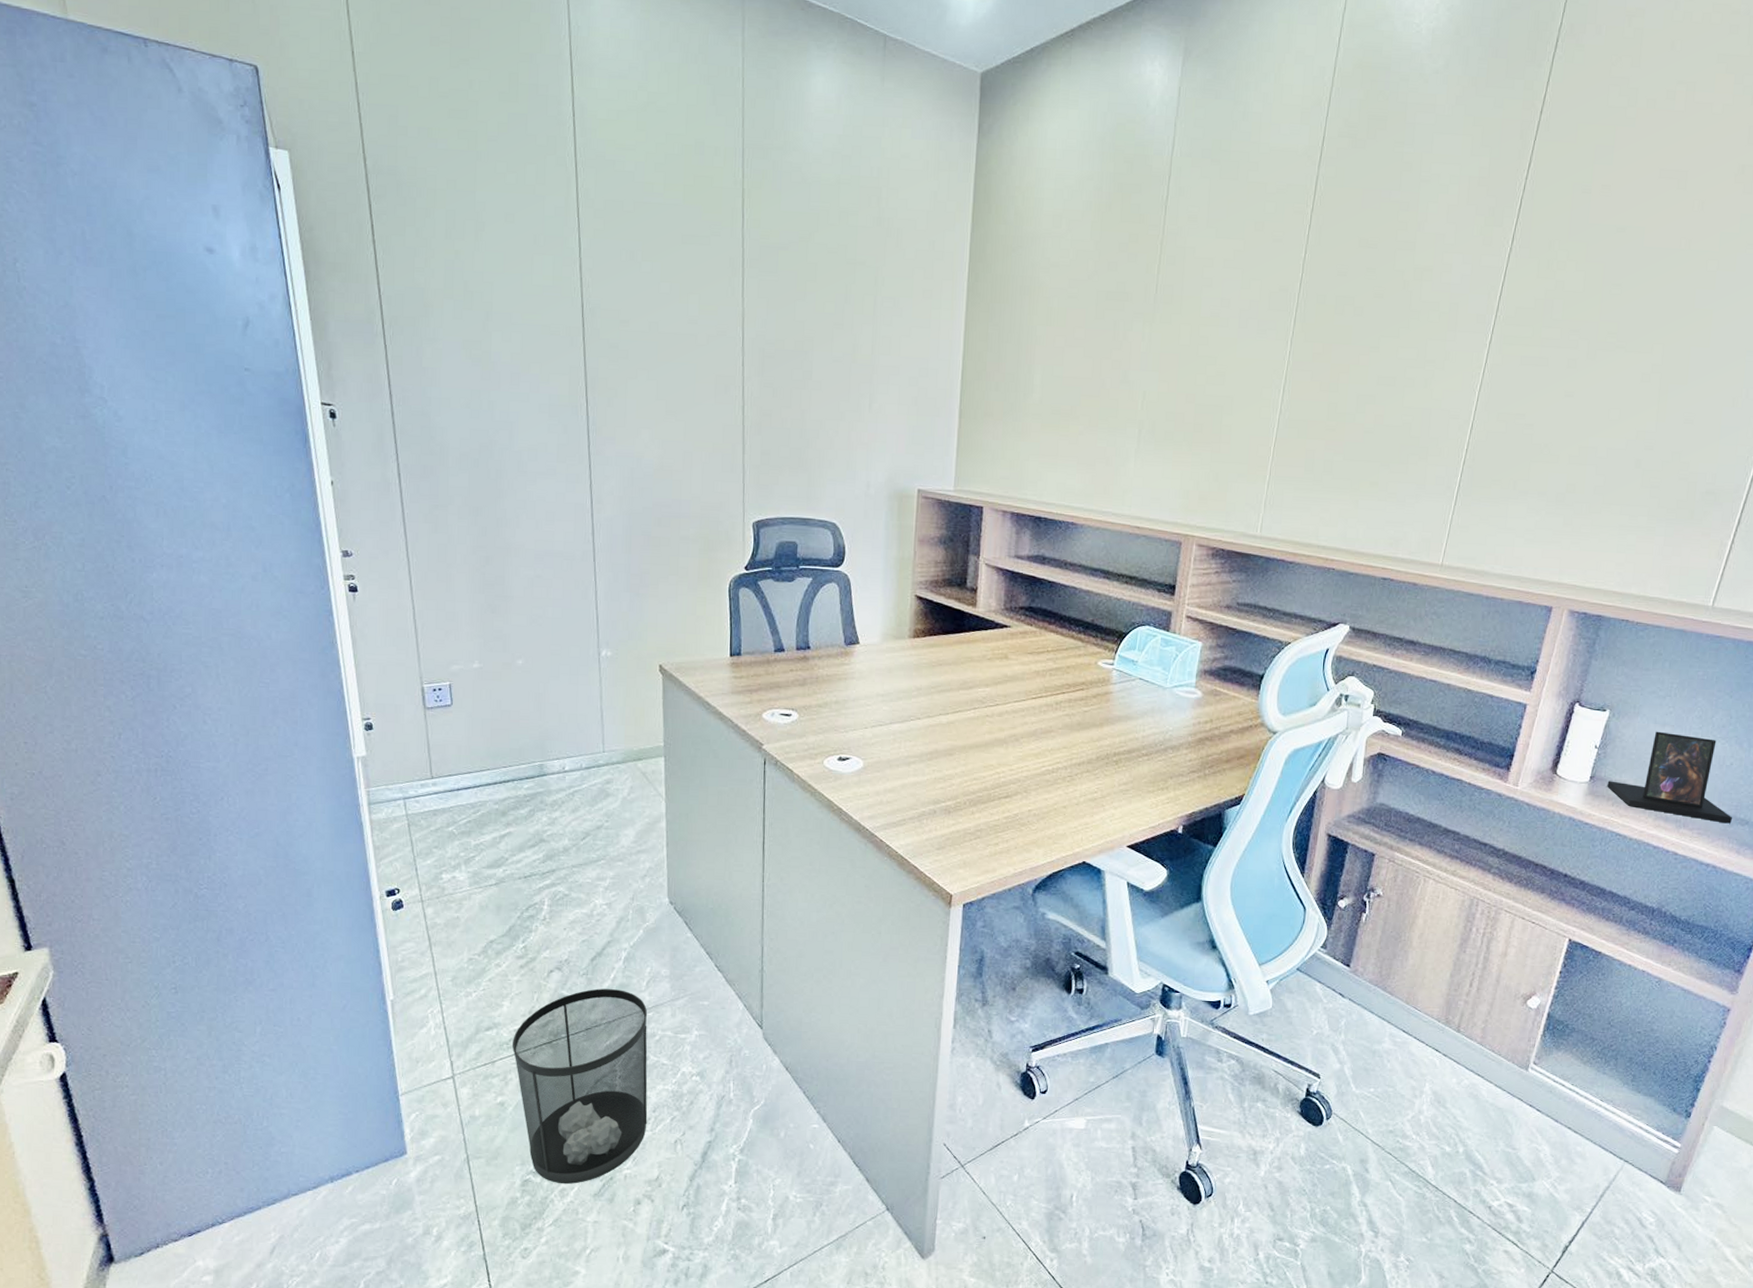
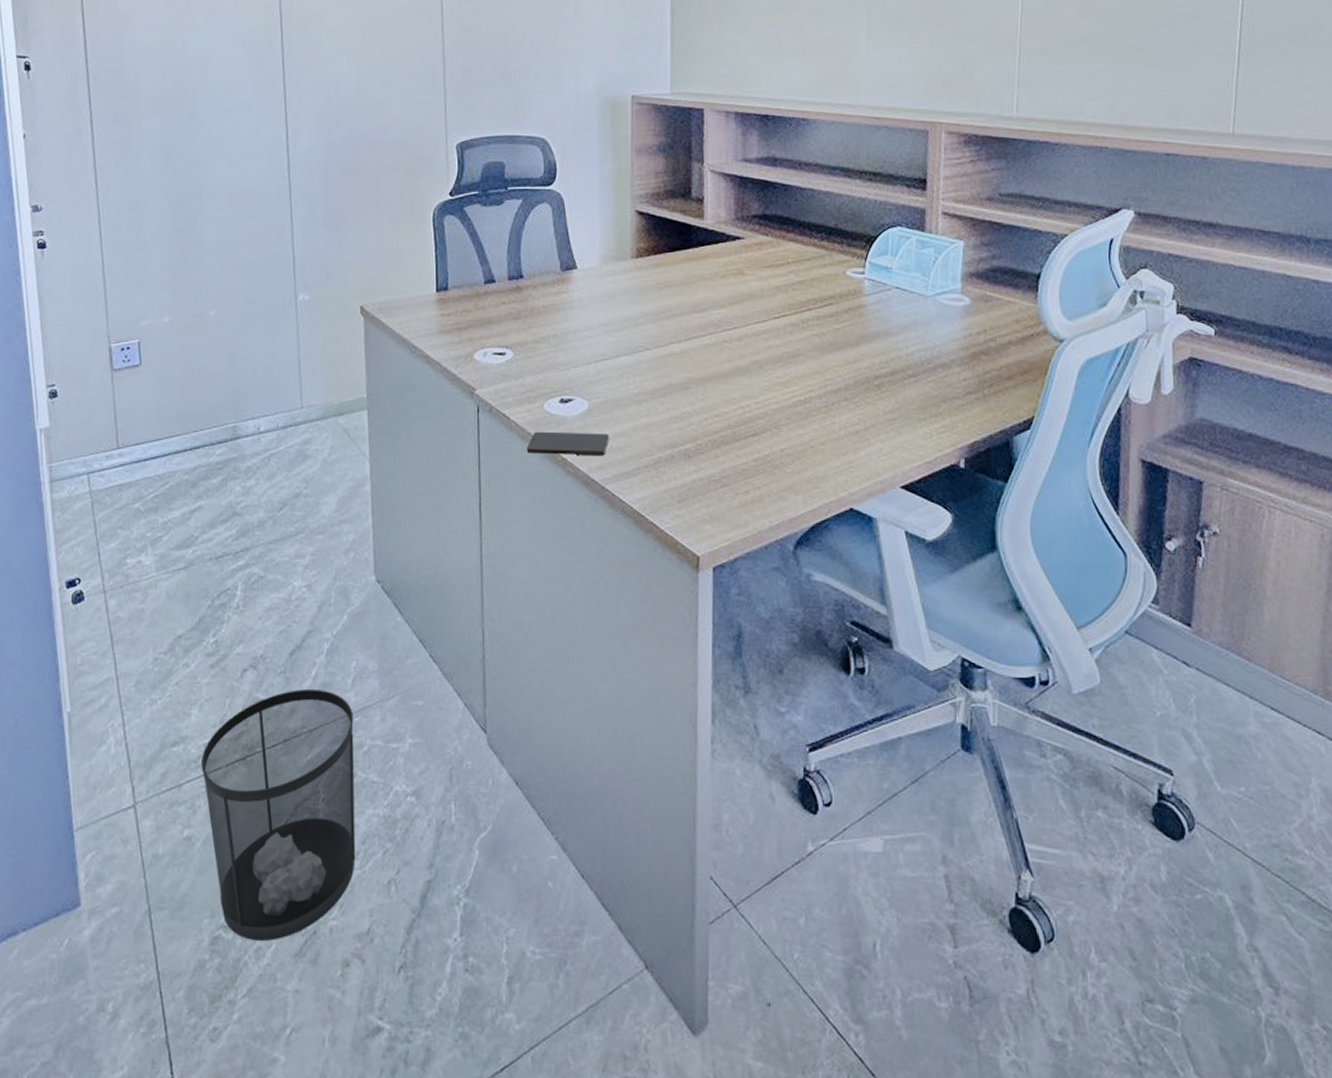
phone: none [806,784,880,808] -> present [526,431,609,456]

